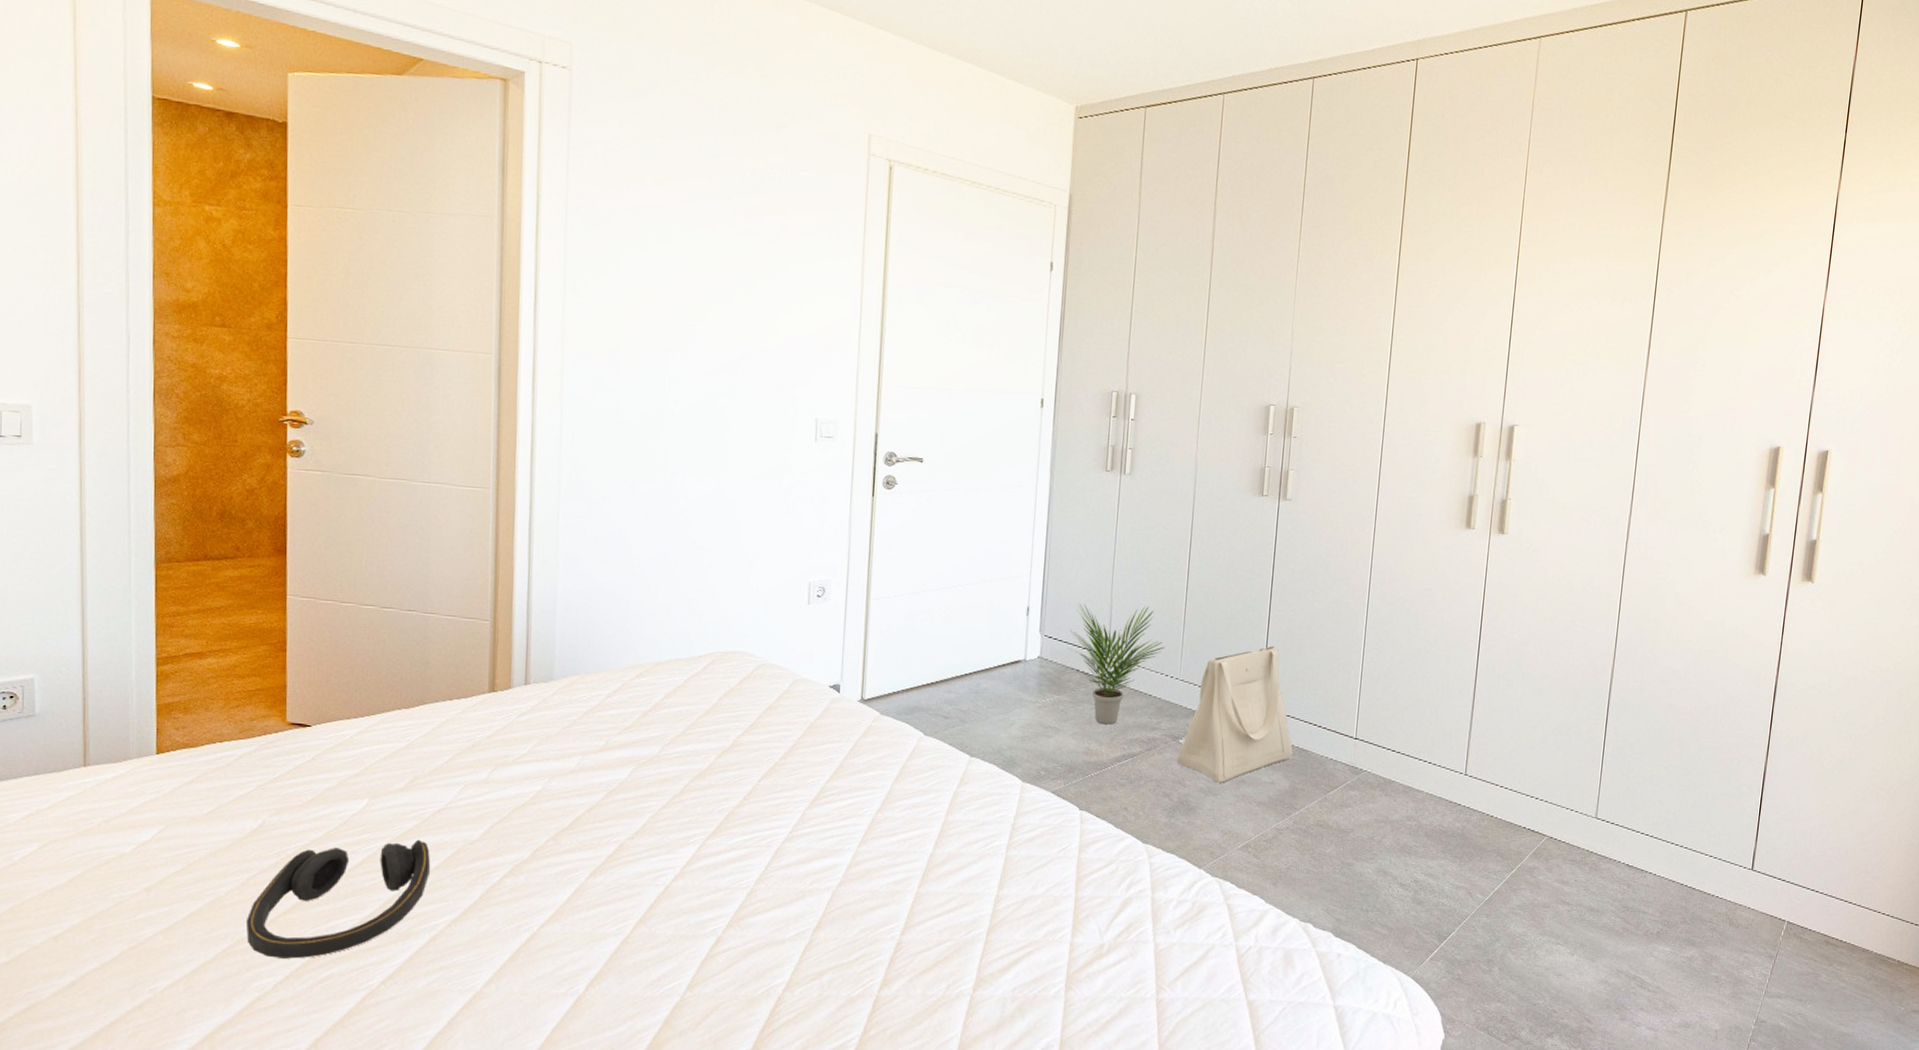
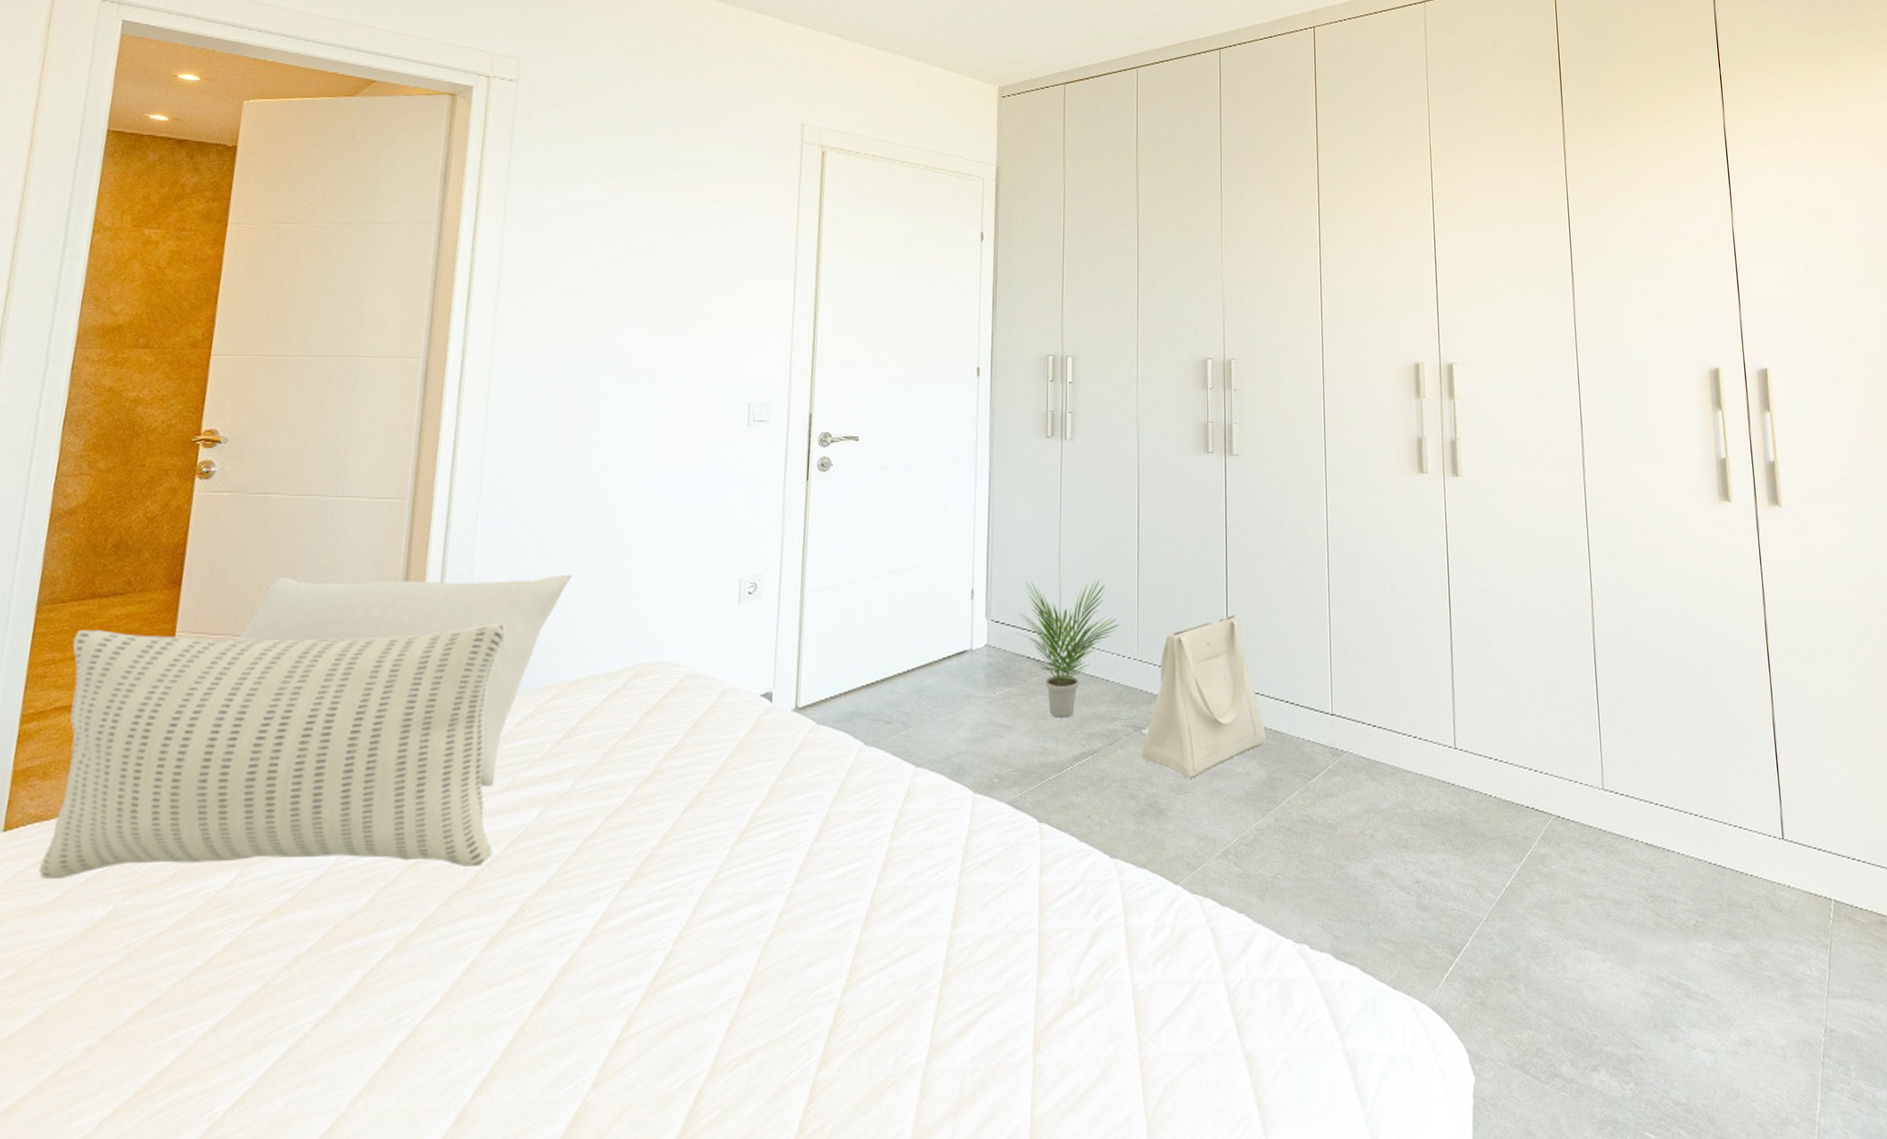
pillow: none [192,588,592,812] -> present [38,624,506,878]
headphones: present [245,839,431,959] -> none [74,916,303,1086]
cushion: none [345,552,652,747] -> present [238,574,573,786]

